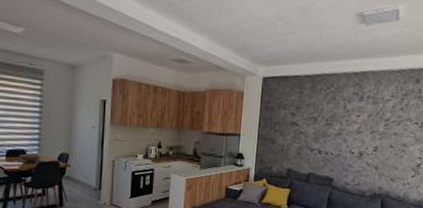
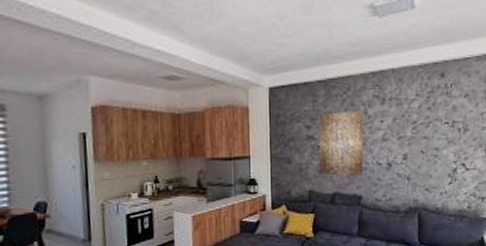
wall art: none [299,103,343,161] -> present [320,110,363,176]

